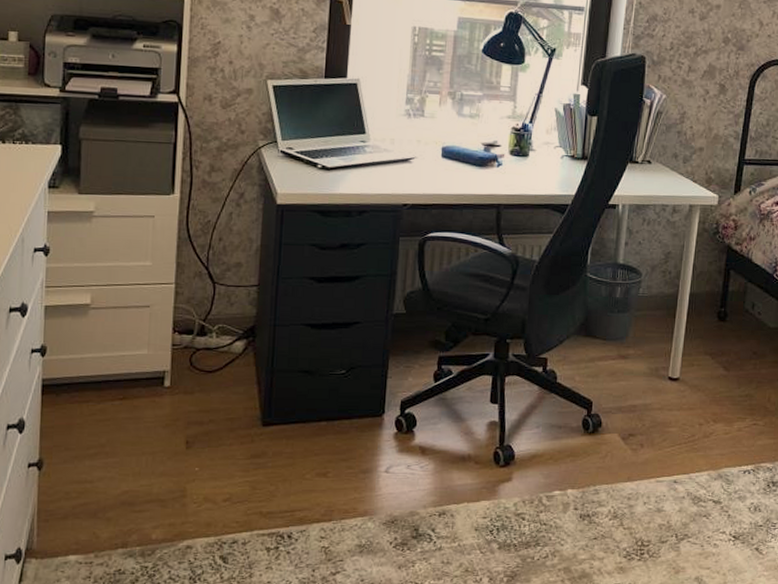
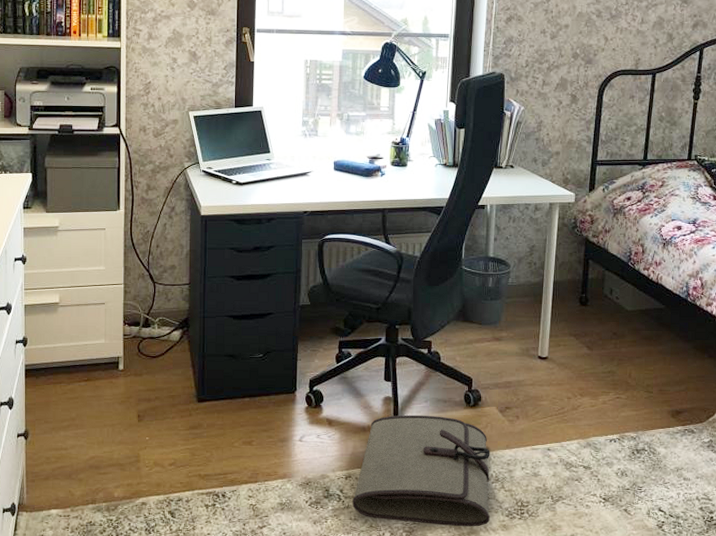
tool roll: none [445,442,609,570] -> present [352,415,490,527]

